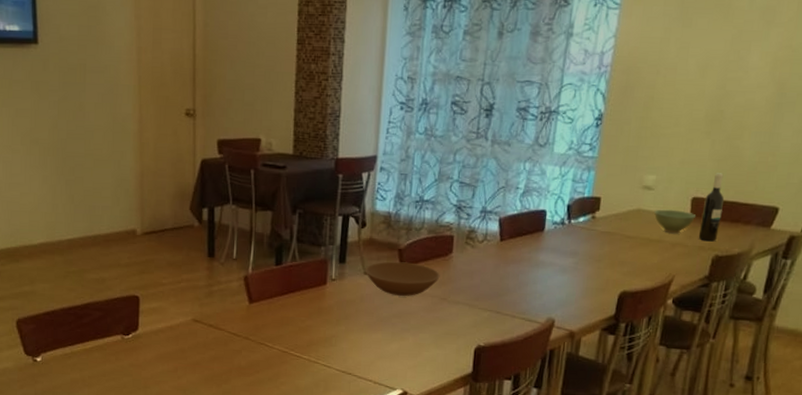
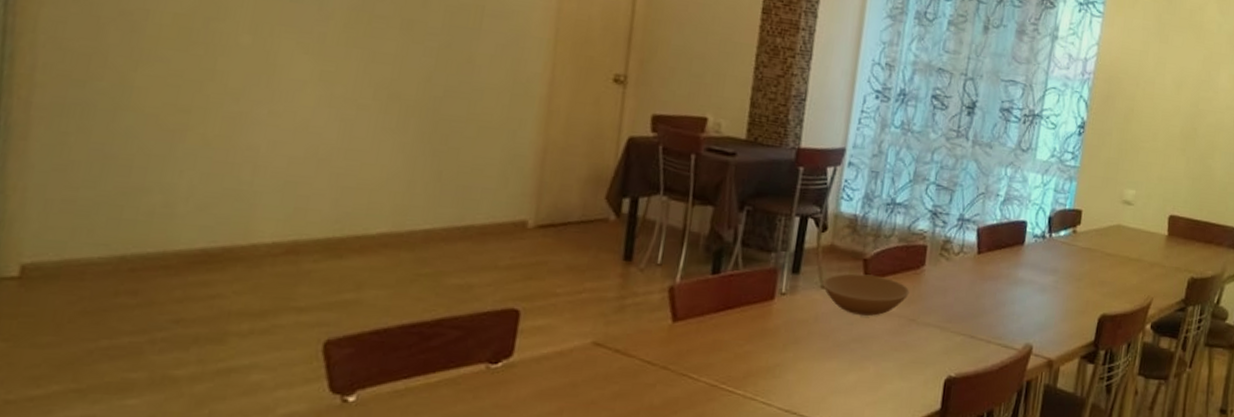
bowl: present [654,209,697,234] -> none [1134,226,1173,253]
wine bottle: present [698,173,725,242] -> none [1175,191,1199,263]

